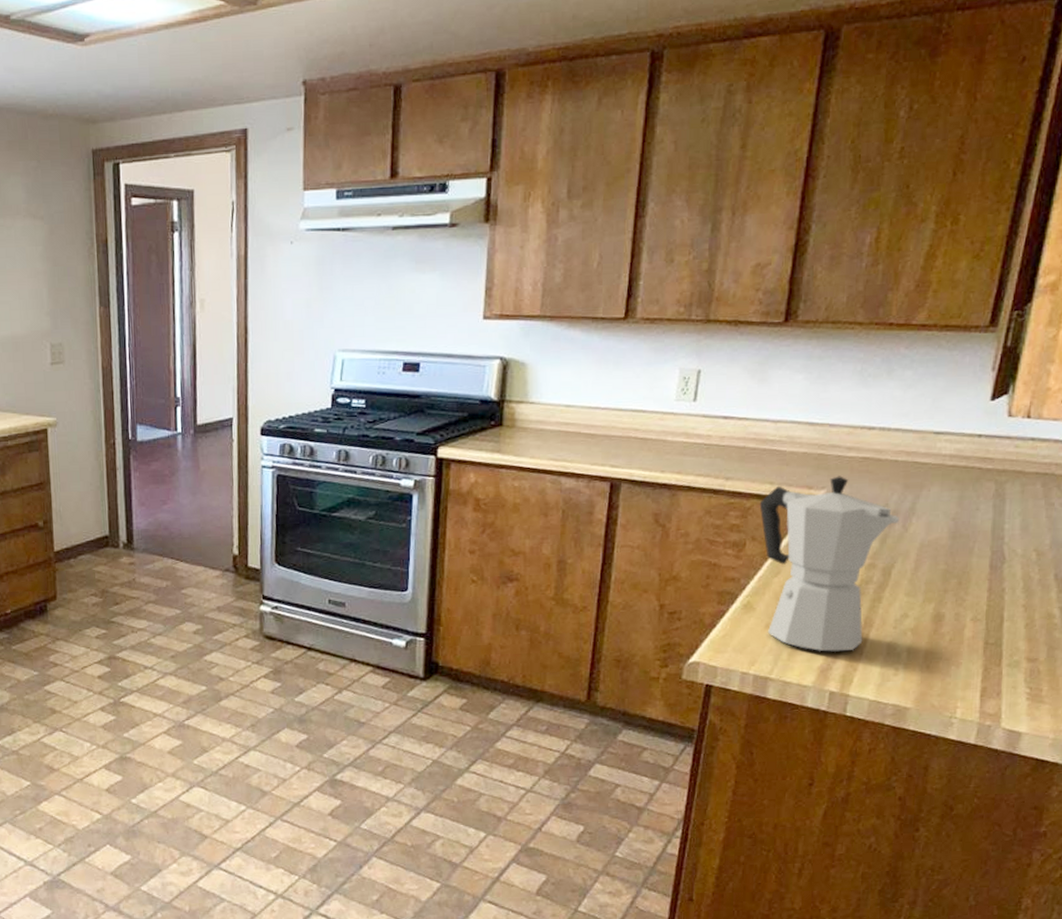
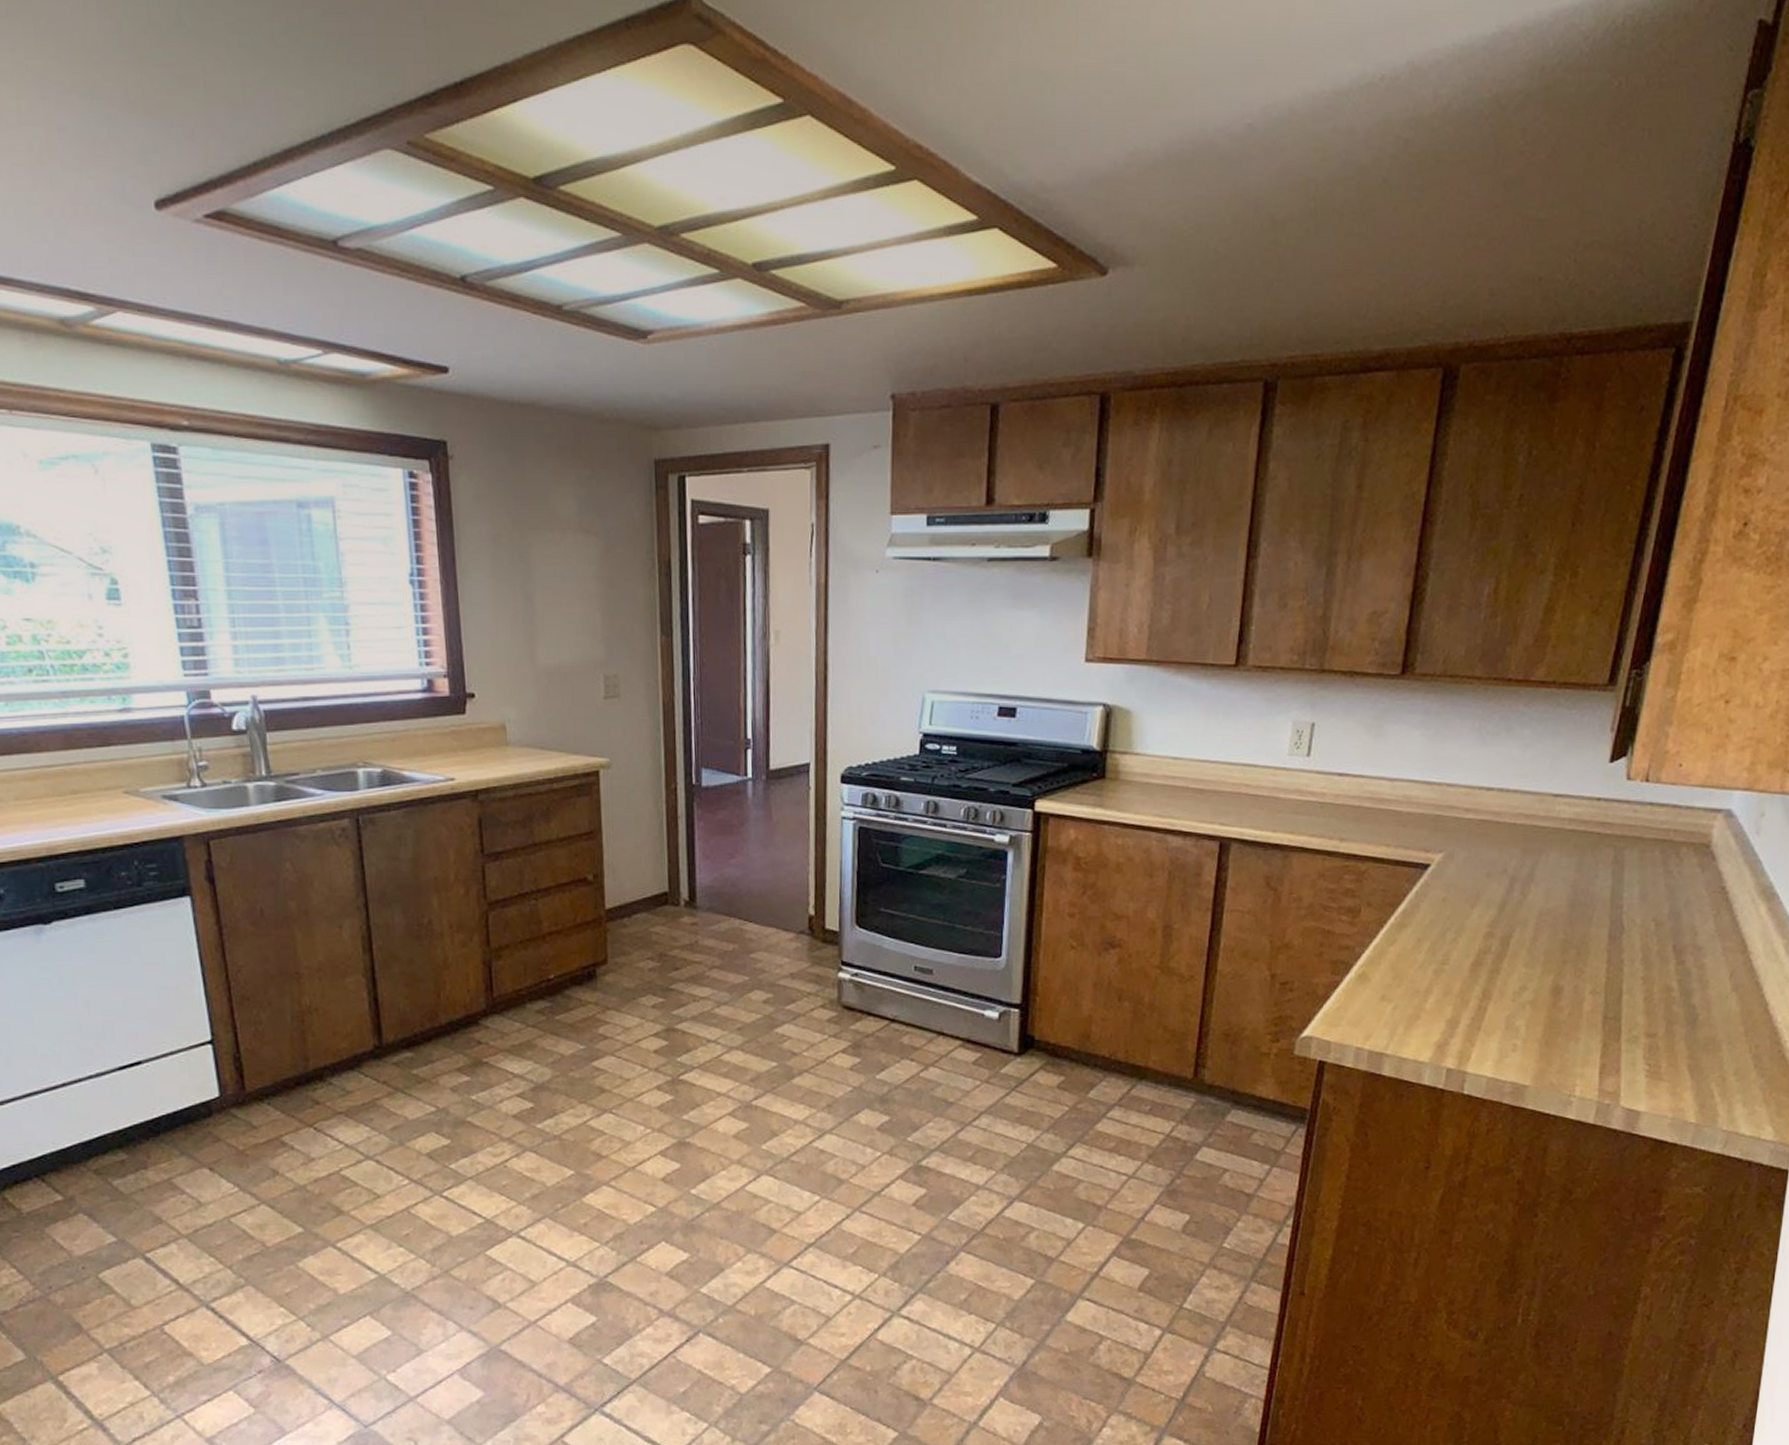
moka pot: present [759,476,899,652] -> none [1375,839,1518,1026]

